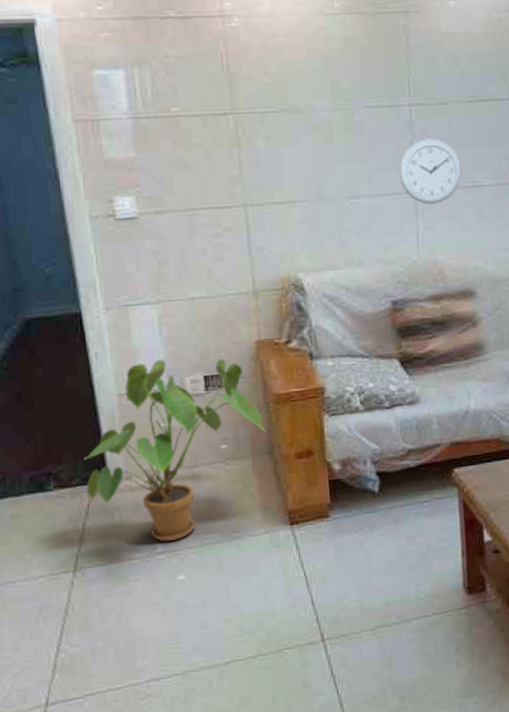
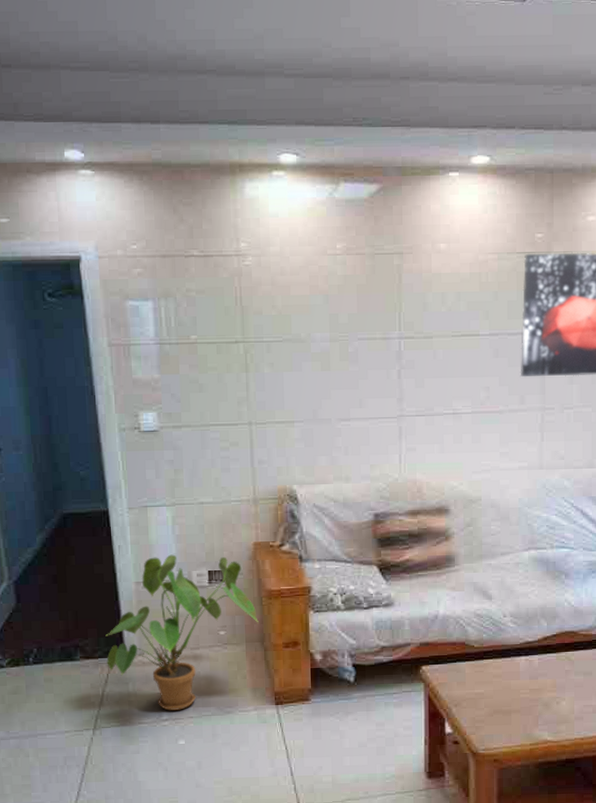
wall clock: present [398,139,462,204] -> none [386,369,443,428]

